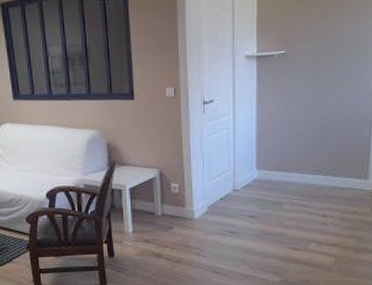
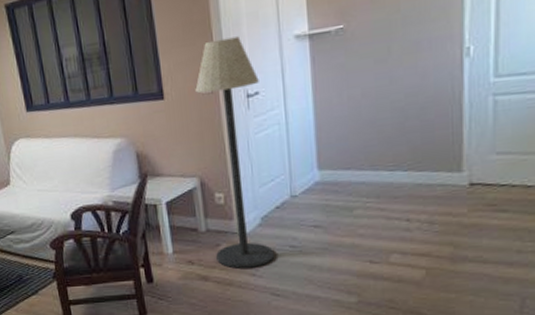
floor lamp: none [161,52,216,248] -> present [195,36,274,268]

